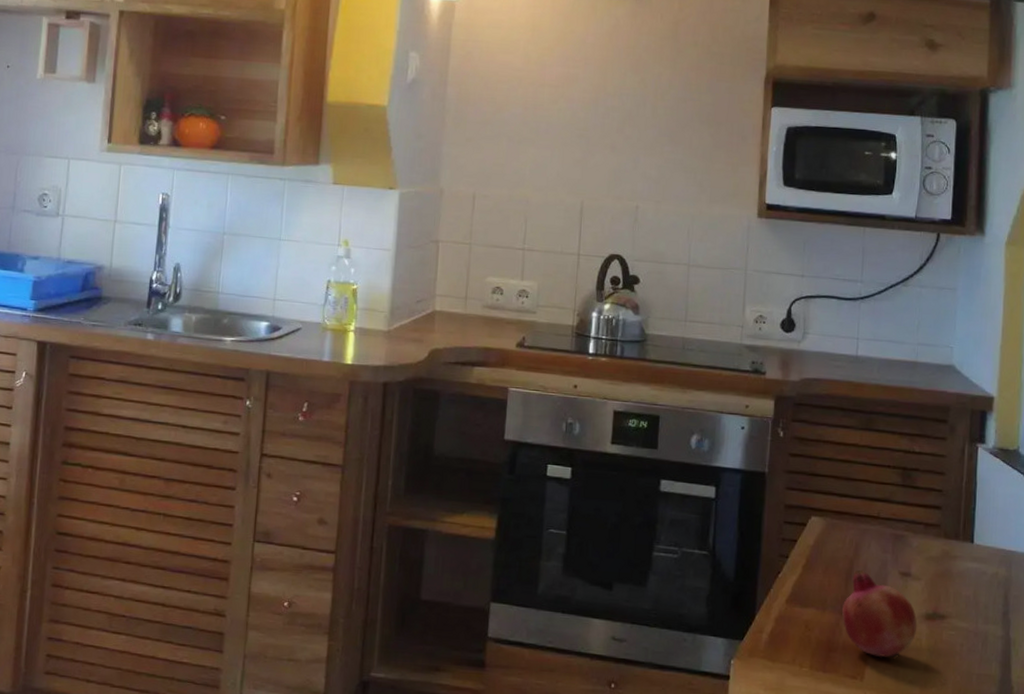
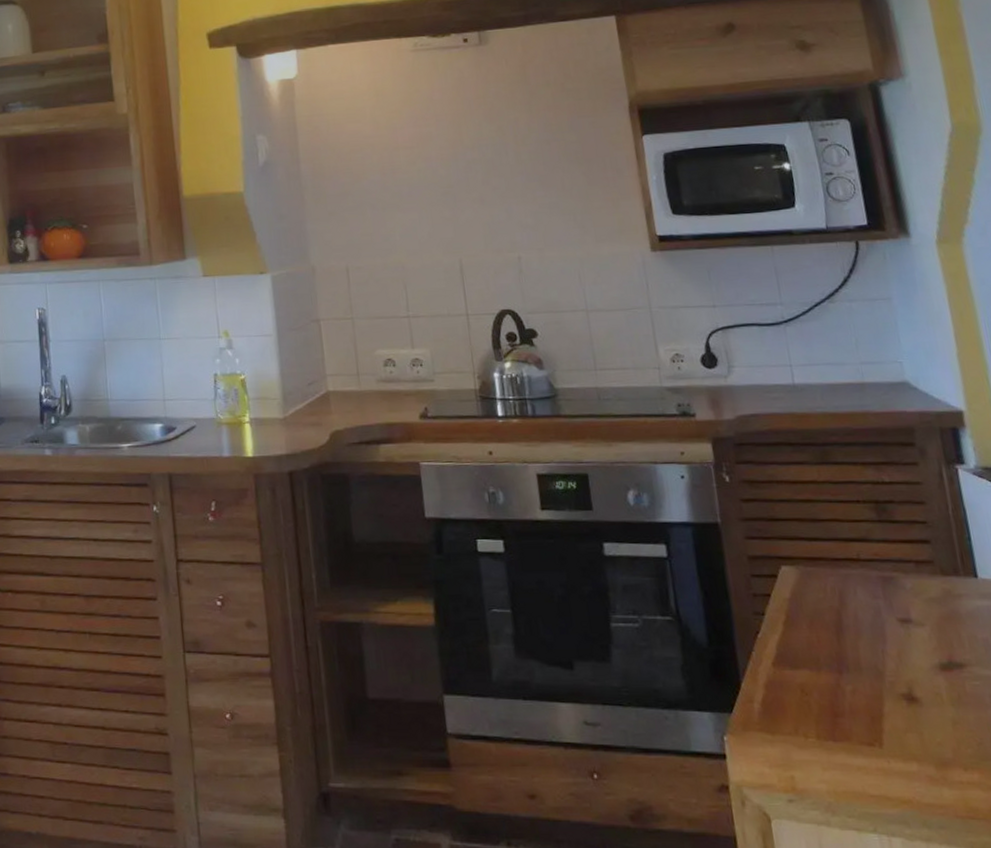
fruit: present [842,570,918,660] -> none [839,621,934,720]

